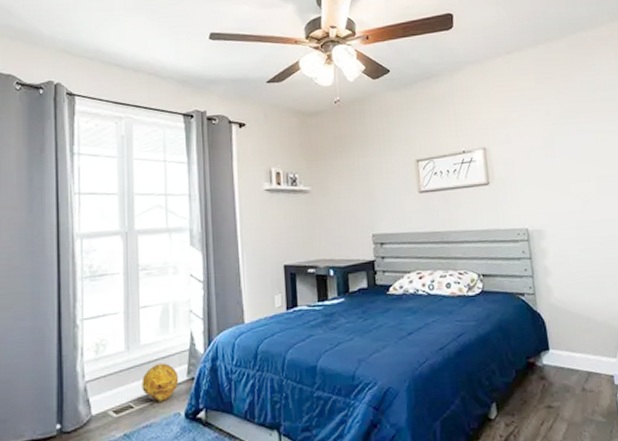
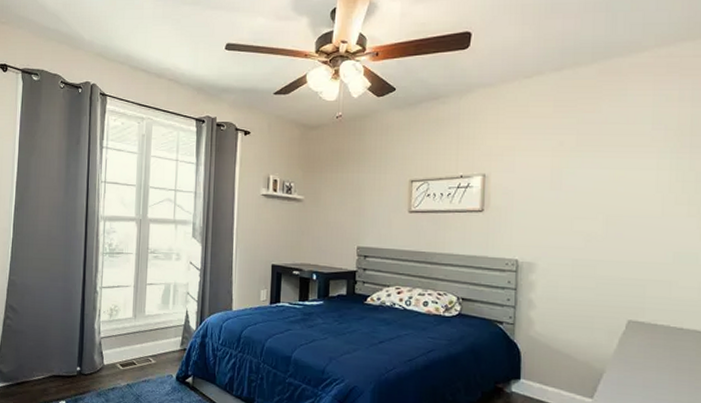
basketball: present [142,363,179,402] -> none [144,332,174,364]

